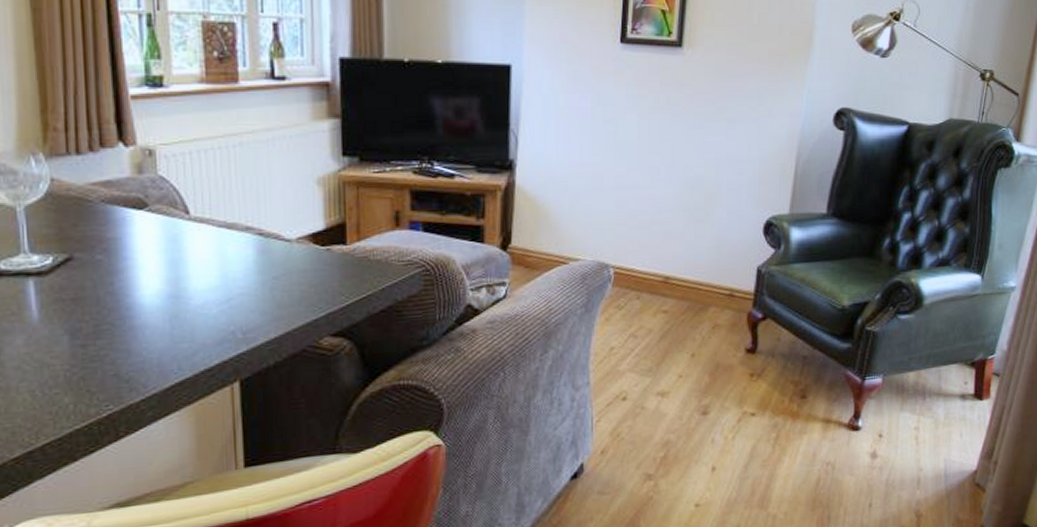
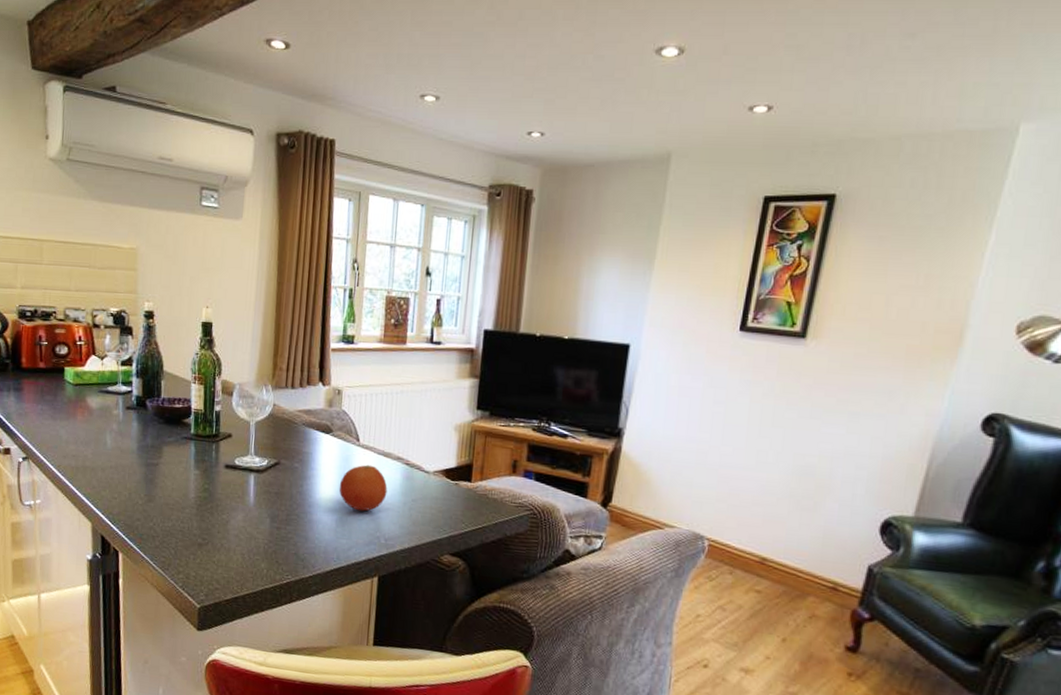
fruit: none [168,242,238,303] -> present [339,464,388,512]

